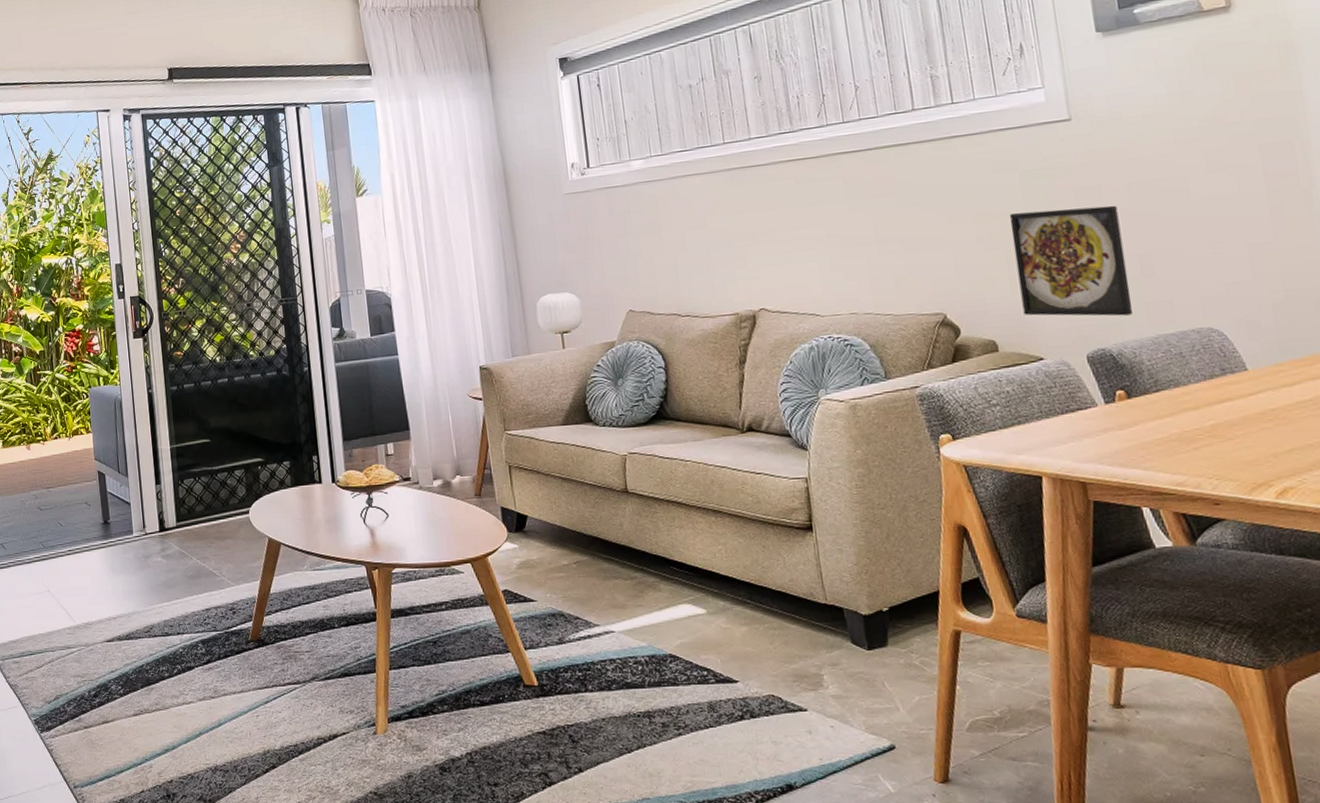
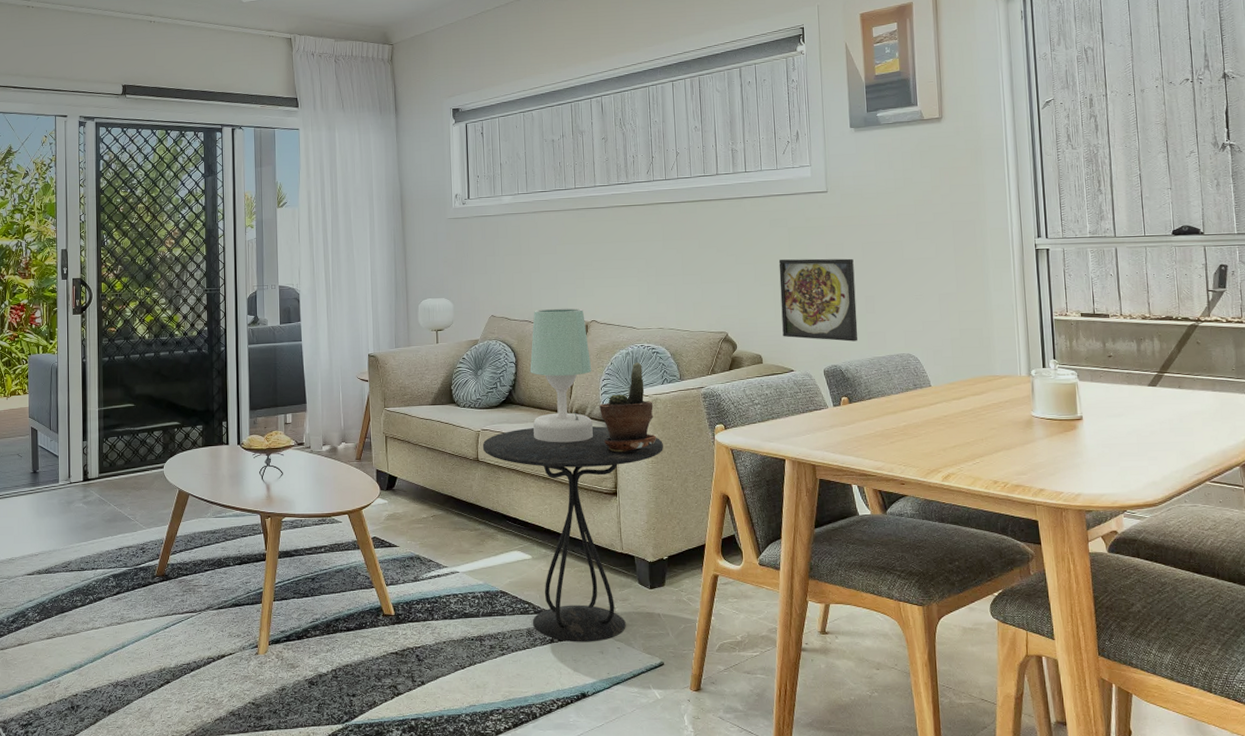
side table: none [631,442,870,719] -> present [482,426,663,642]
table lamp: none [682,294,774,466] -> present [530,308,593,443]
potted plant: none [779,358,861,476] -> present [599,362,657,453]

